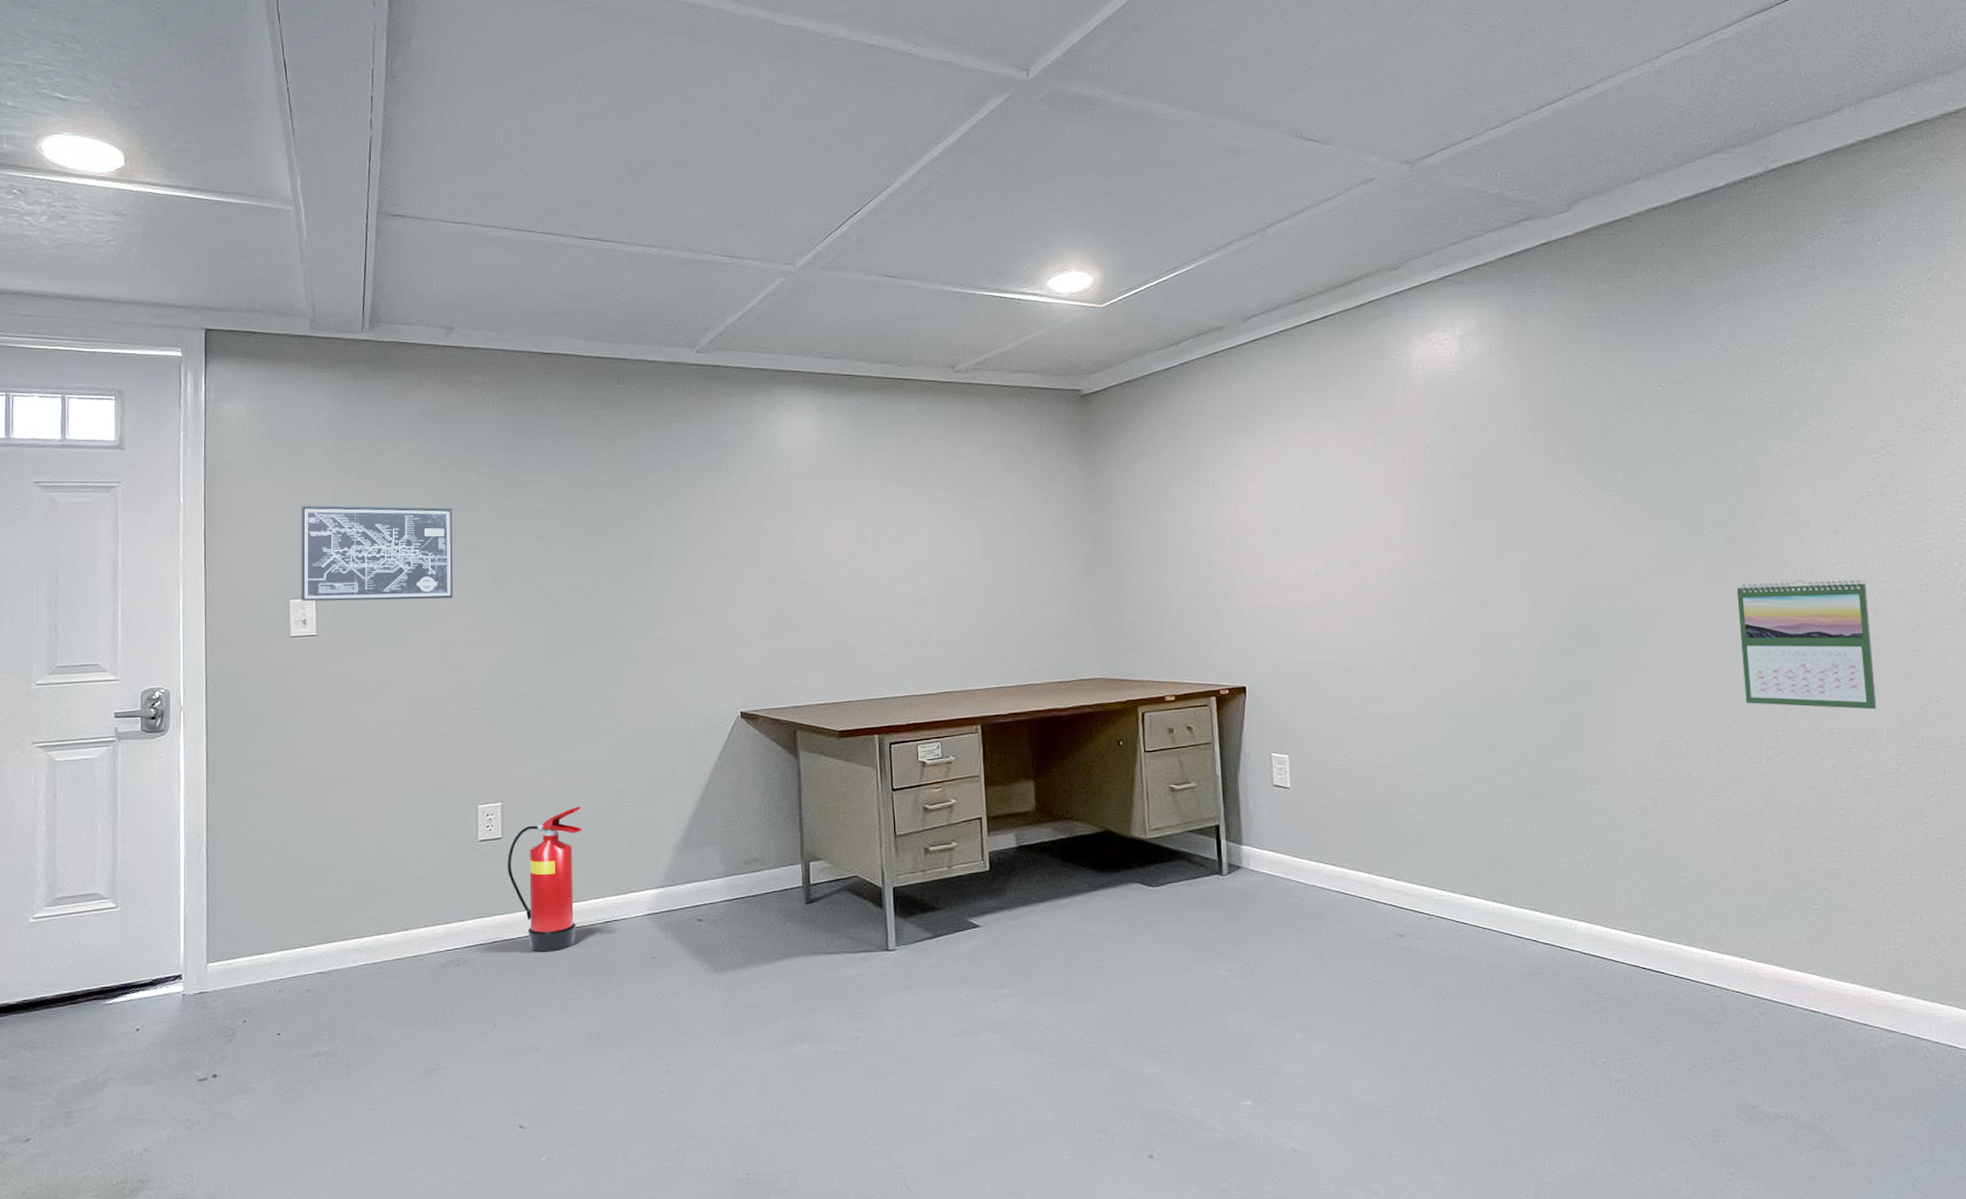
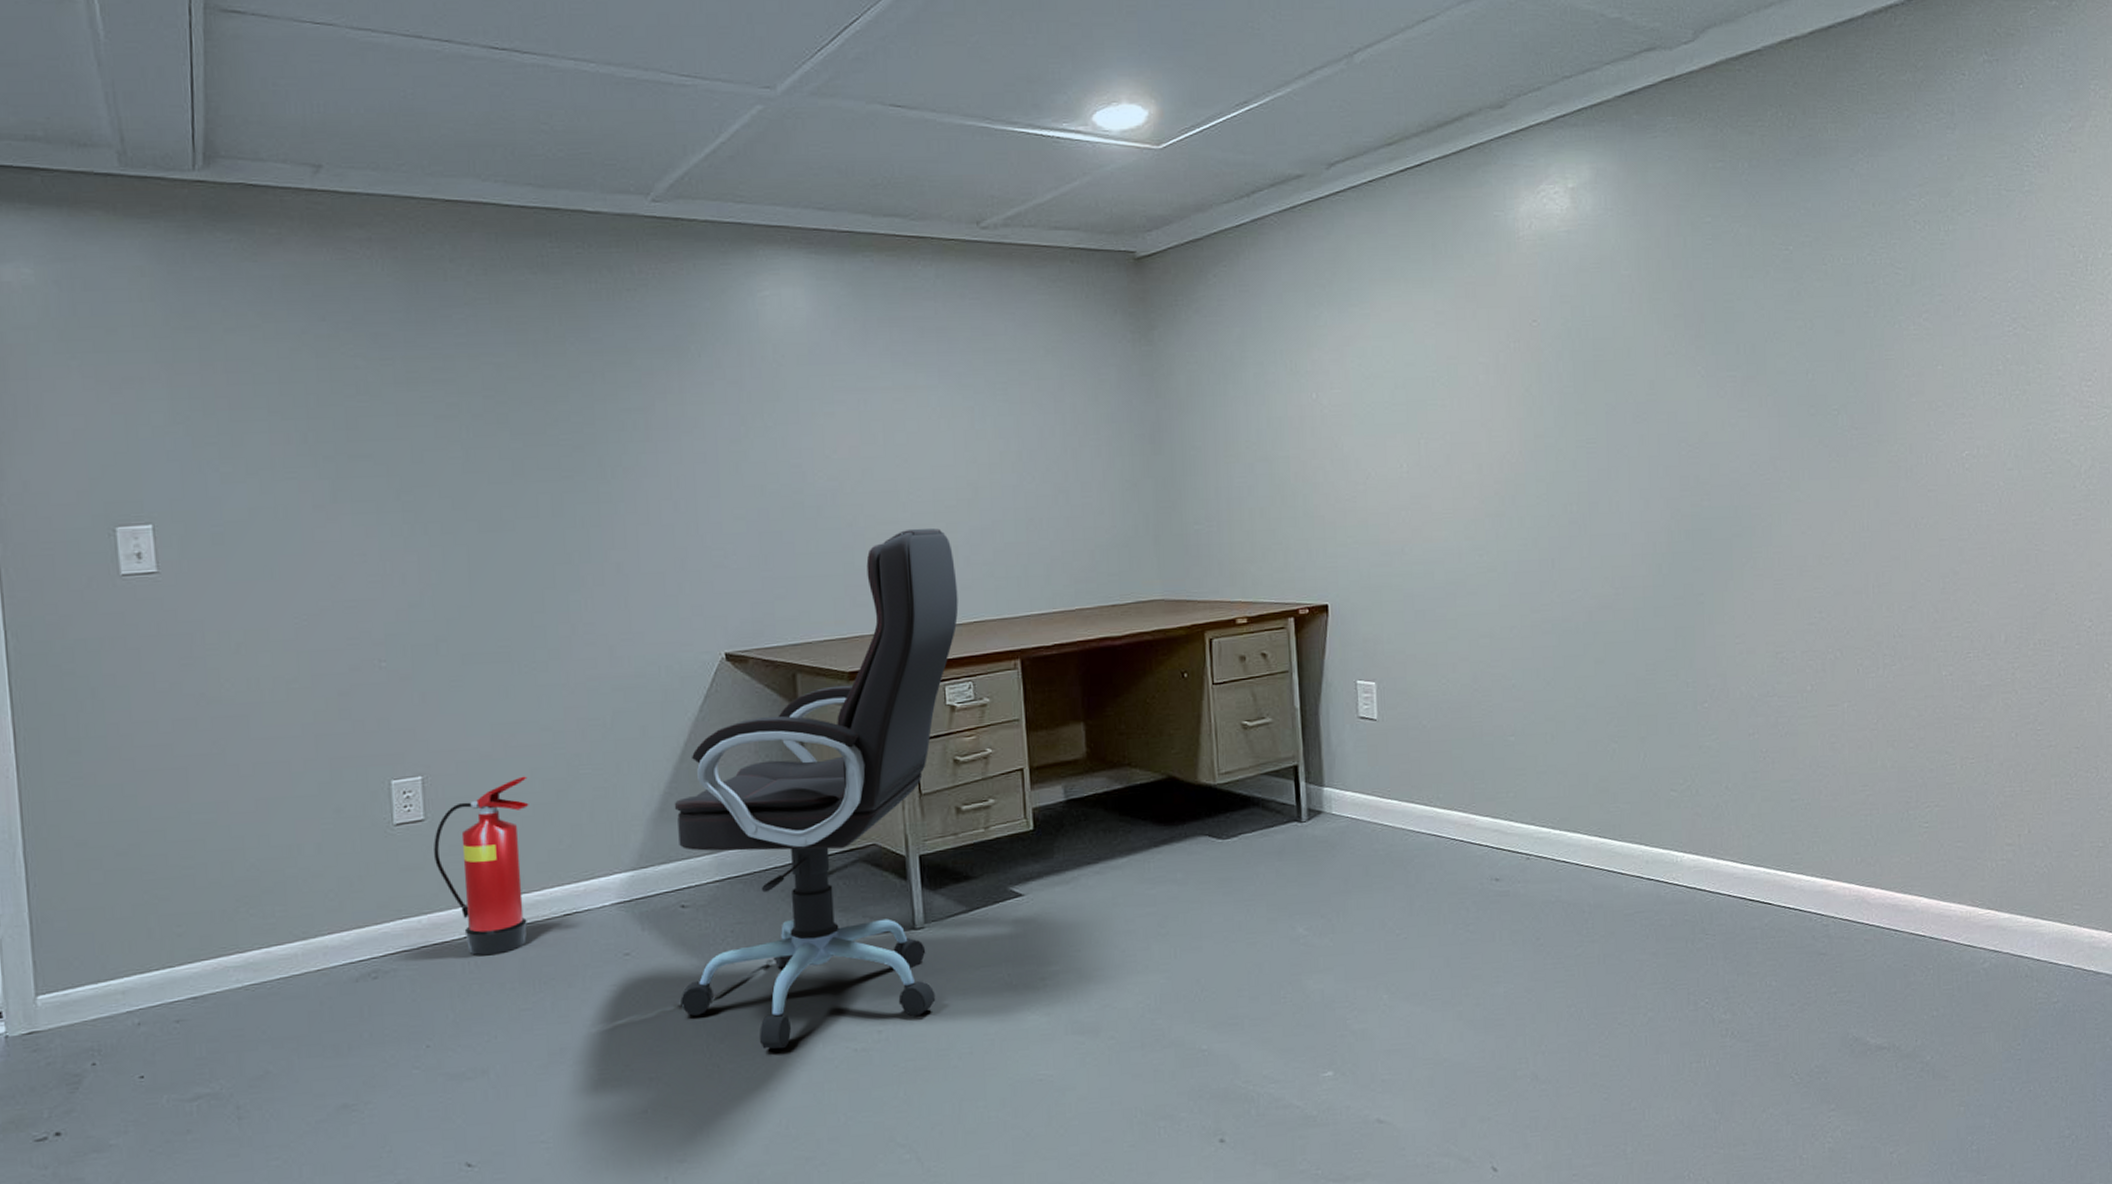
wall art: present [301,505,453,602] -> none [123,401,342,530]
office chair: none [695,613,930,1046] -> present [674,527,959,1049]
calendar: present [1736,580,1877,710] -> none [1859,468,1996,611]

